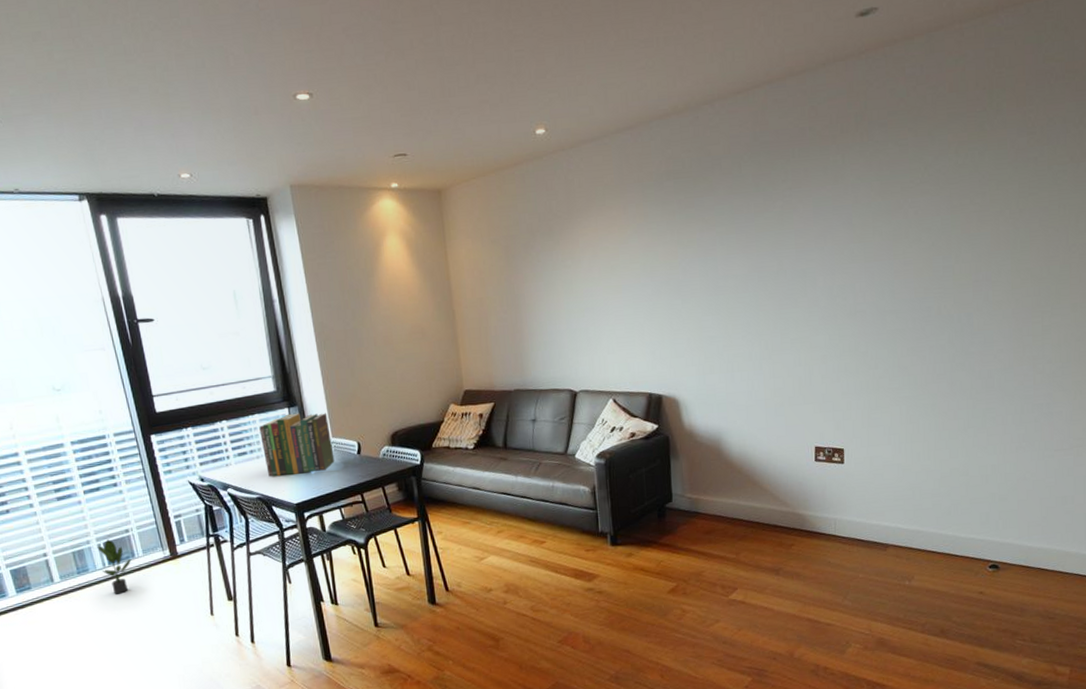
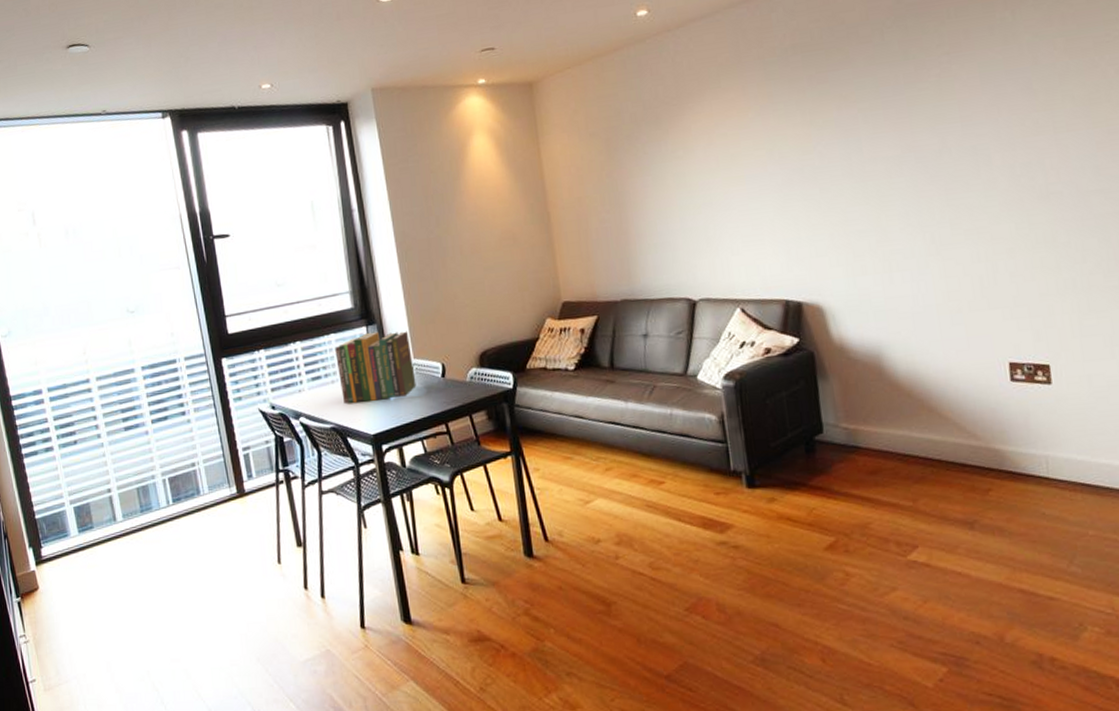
potted plant: present [97,539,132,594] -> none [162,474,197,537]

